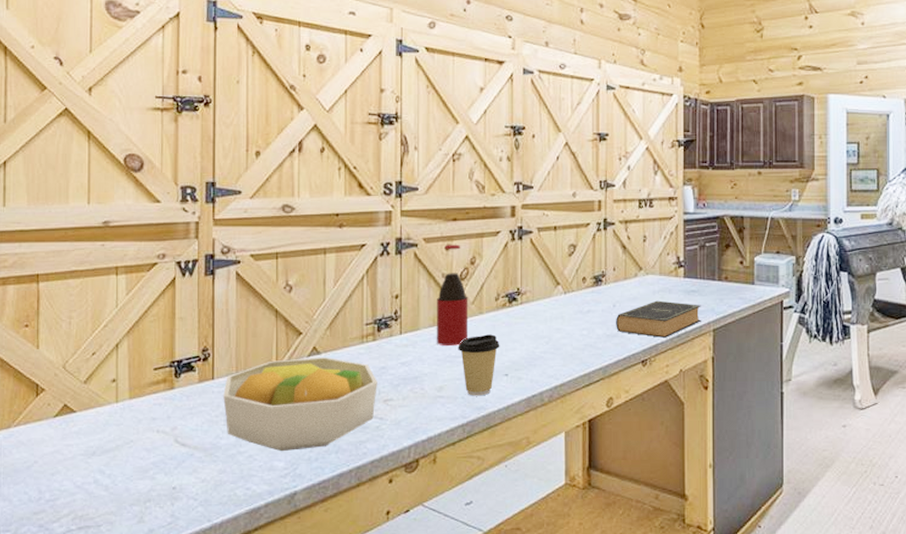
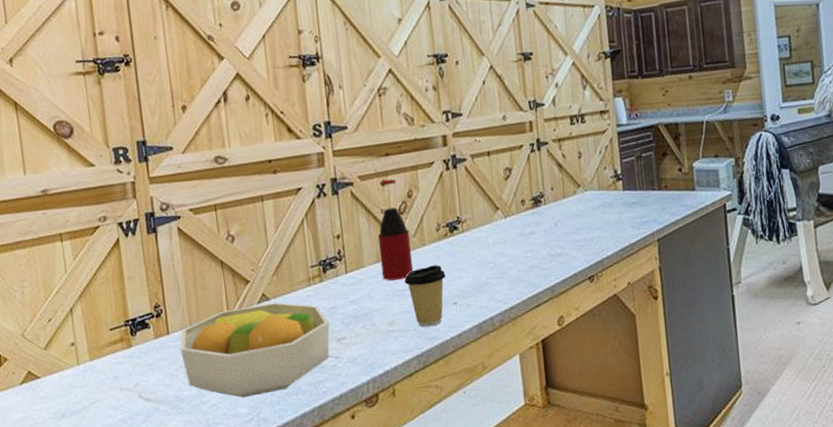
book: present [616,300,701,338] -> none [559,215,645,253]

